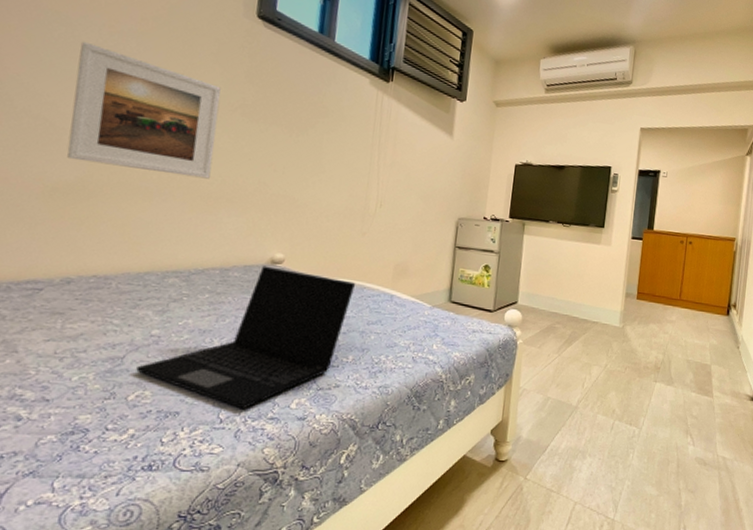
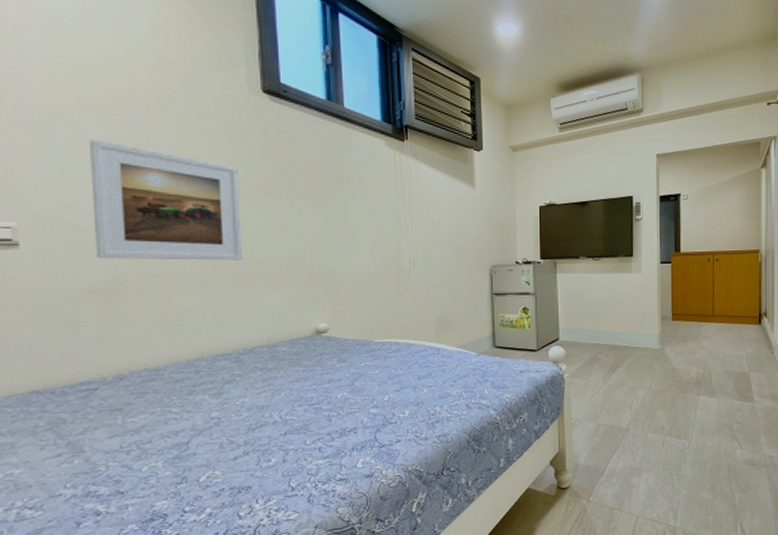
laptop: present [136,266,356,410] -> none [203,337,402,476]

